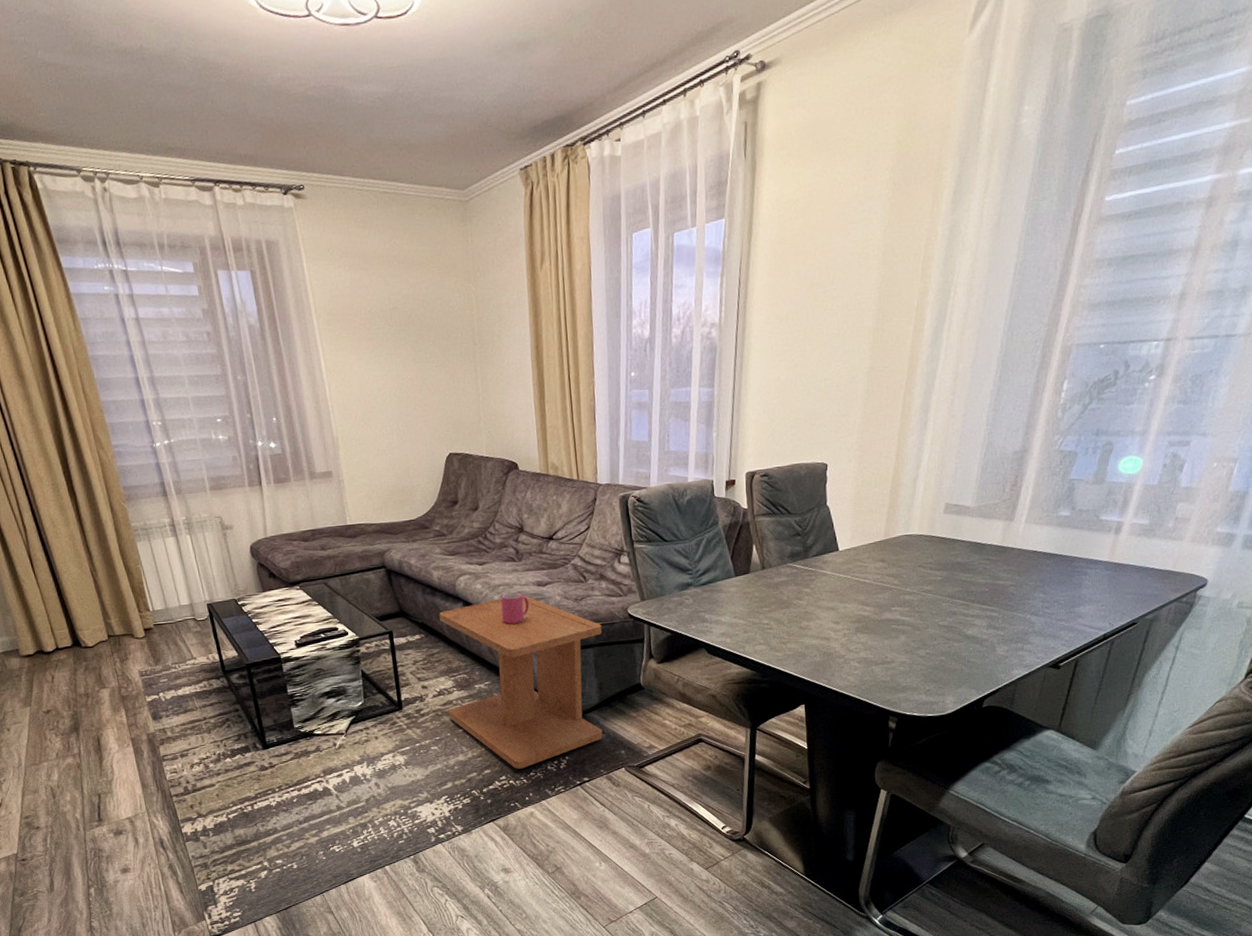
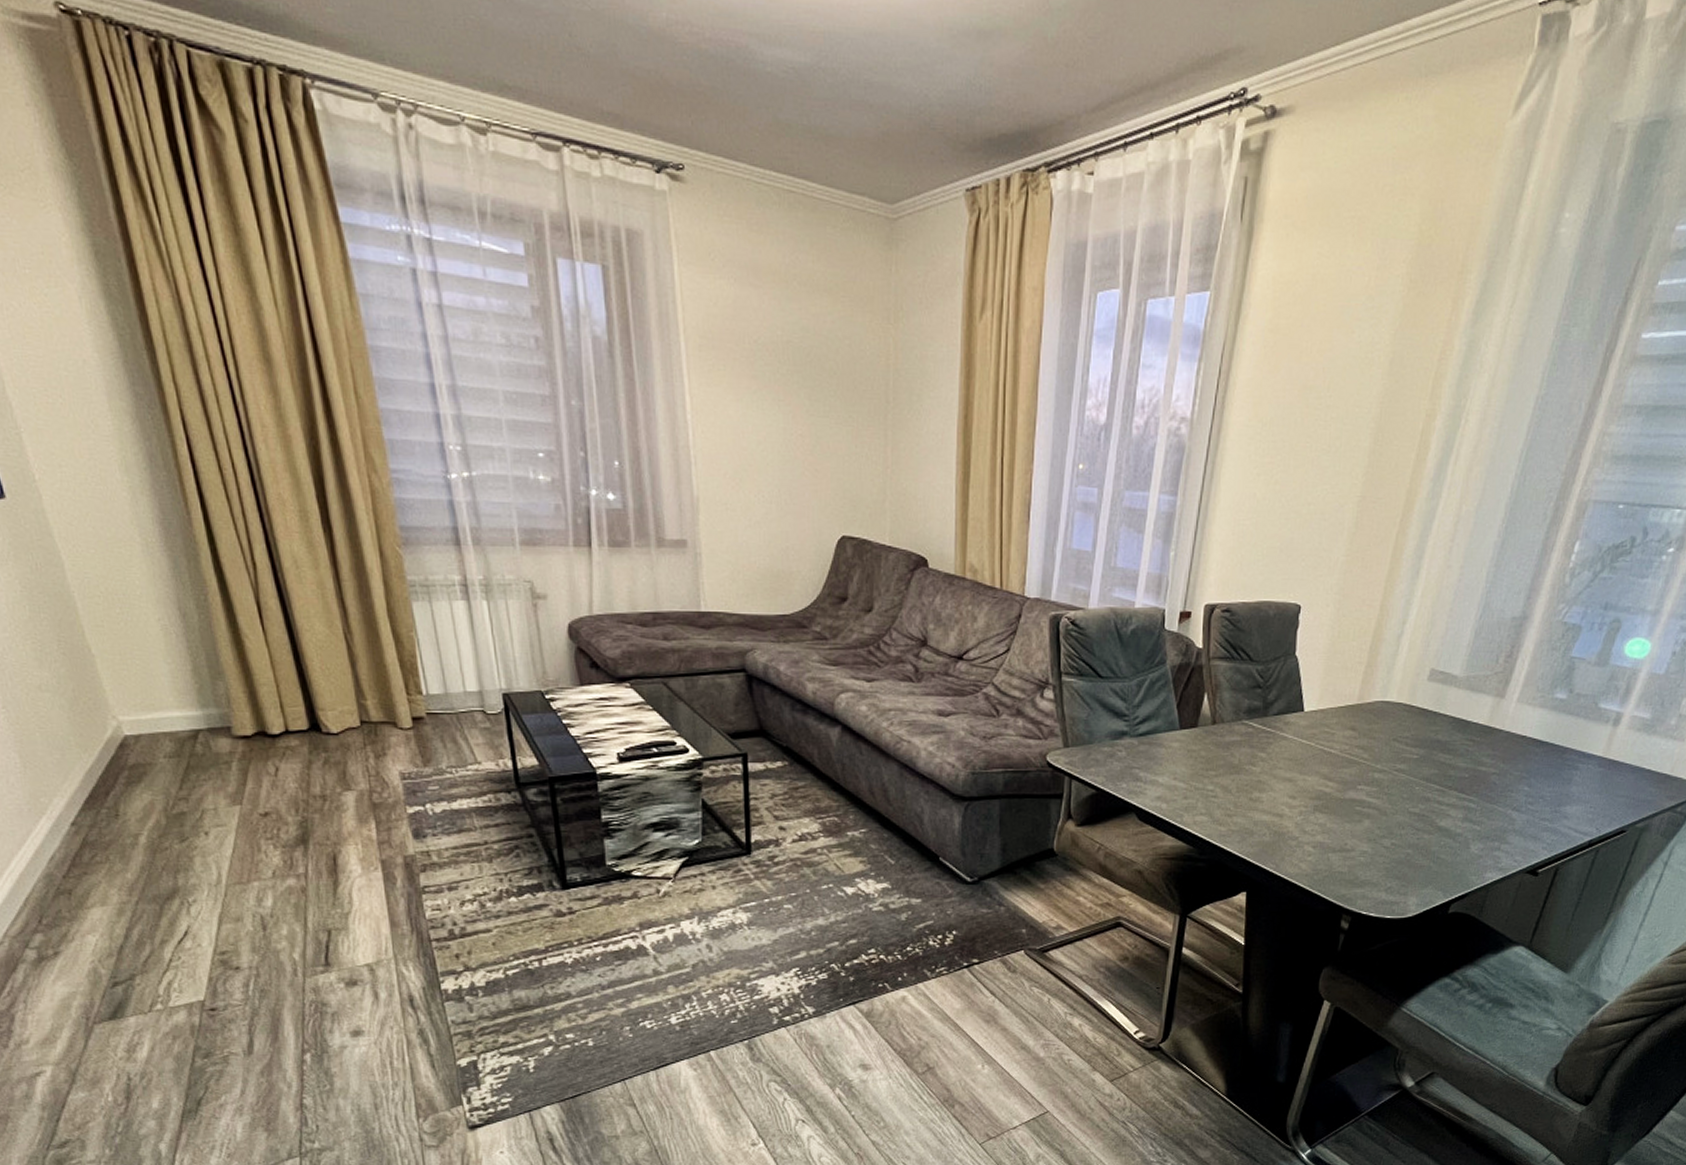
side table: present [439,595,603,769] -> none [810,725,1013,941]
mug: present [500,592,530,624] -> none [889,720,926,759]

